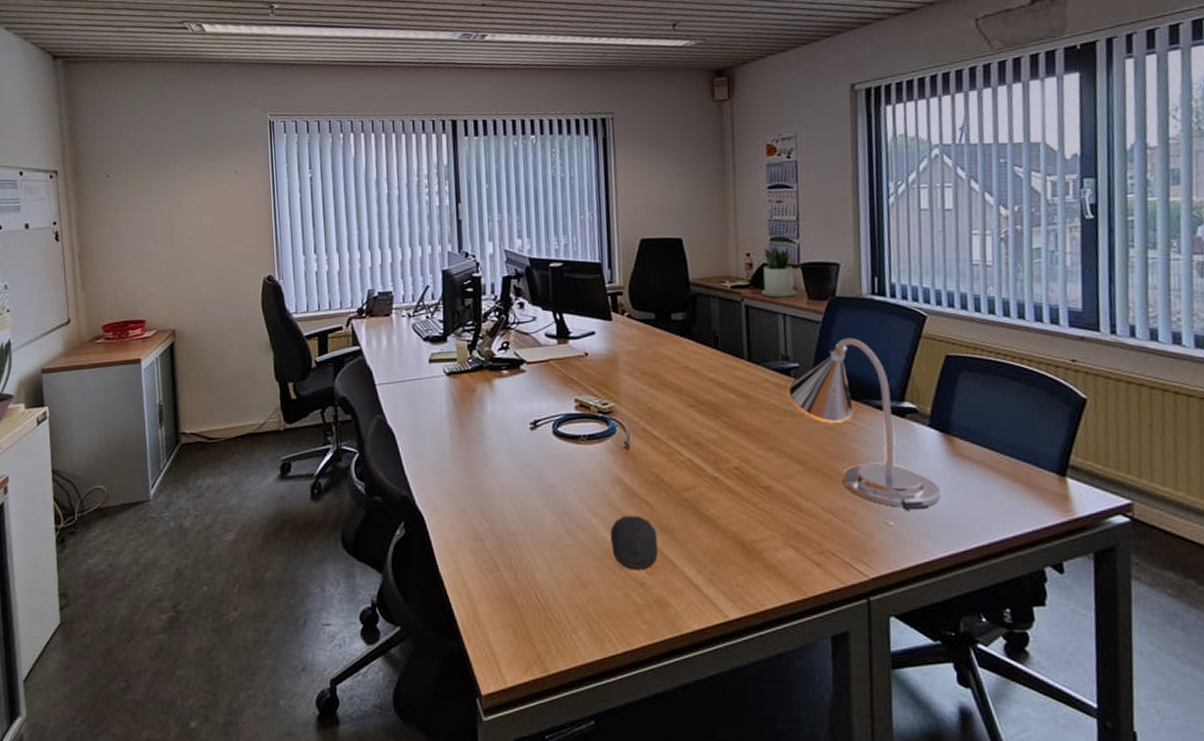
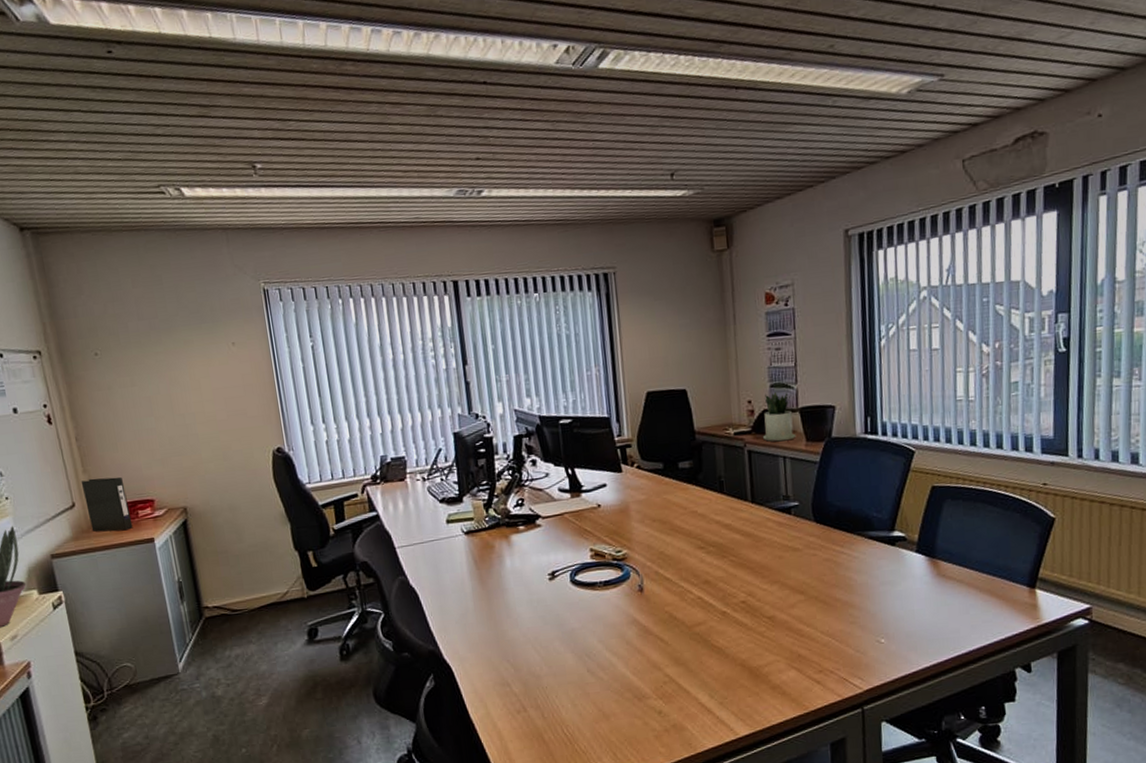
binder: none [78,296,122,350] -> present [80,477,133,532]
computer mouse: present [610,515,658,570] -> none [628,651,673,701]
table lamp: present [788,337,940,510] -> none [789,475,926,628]

